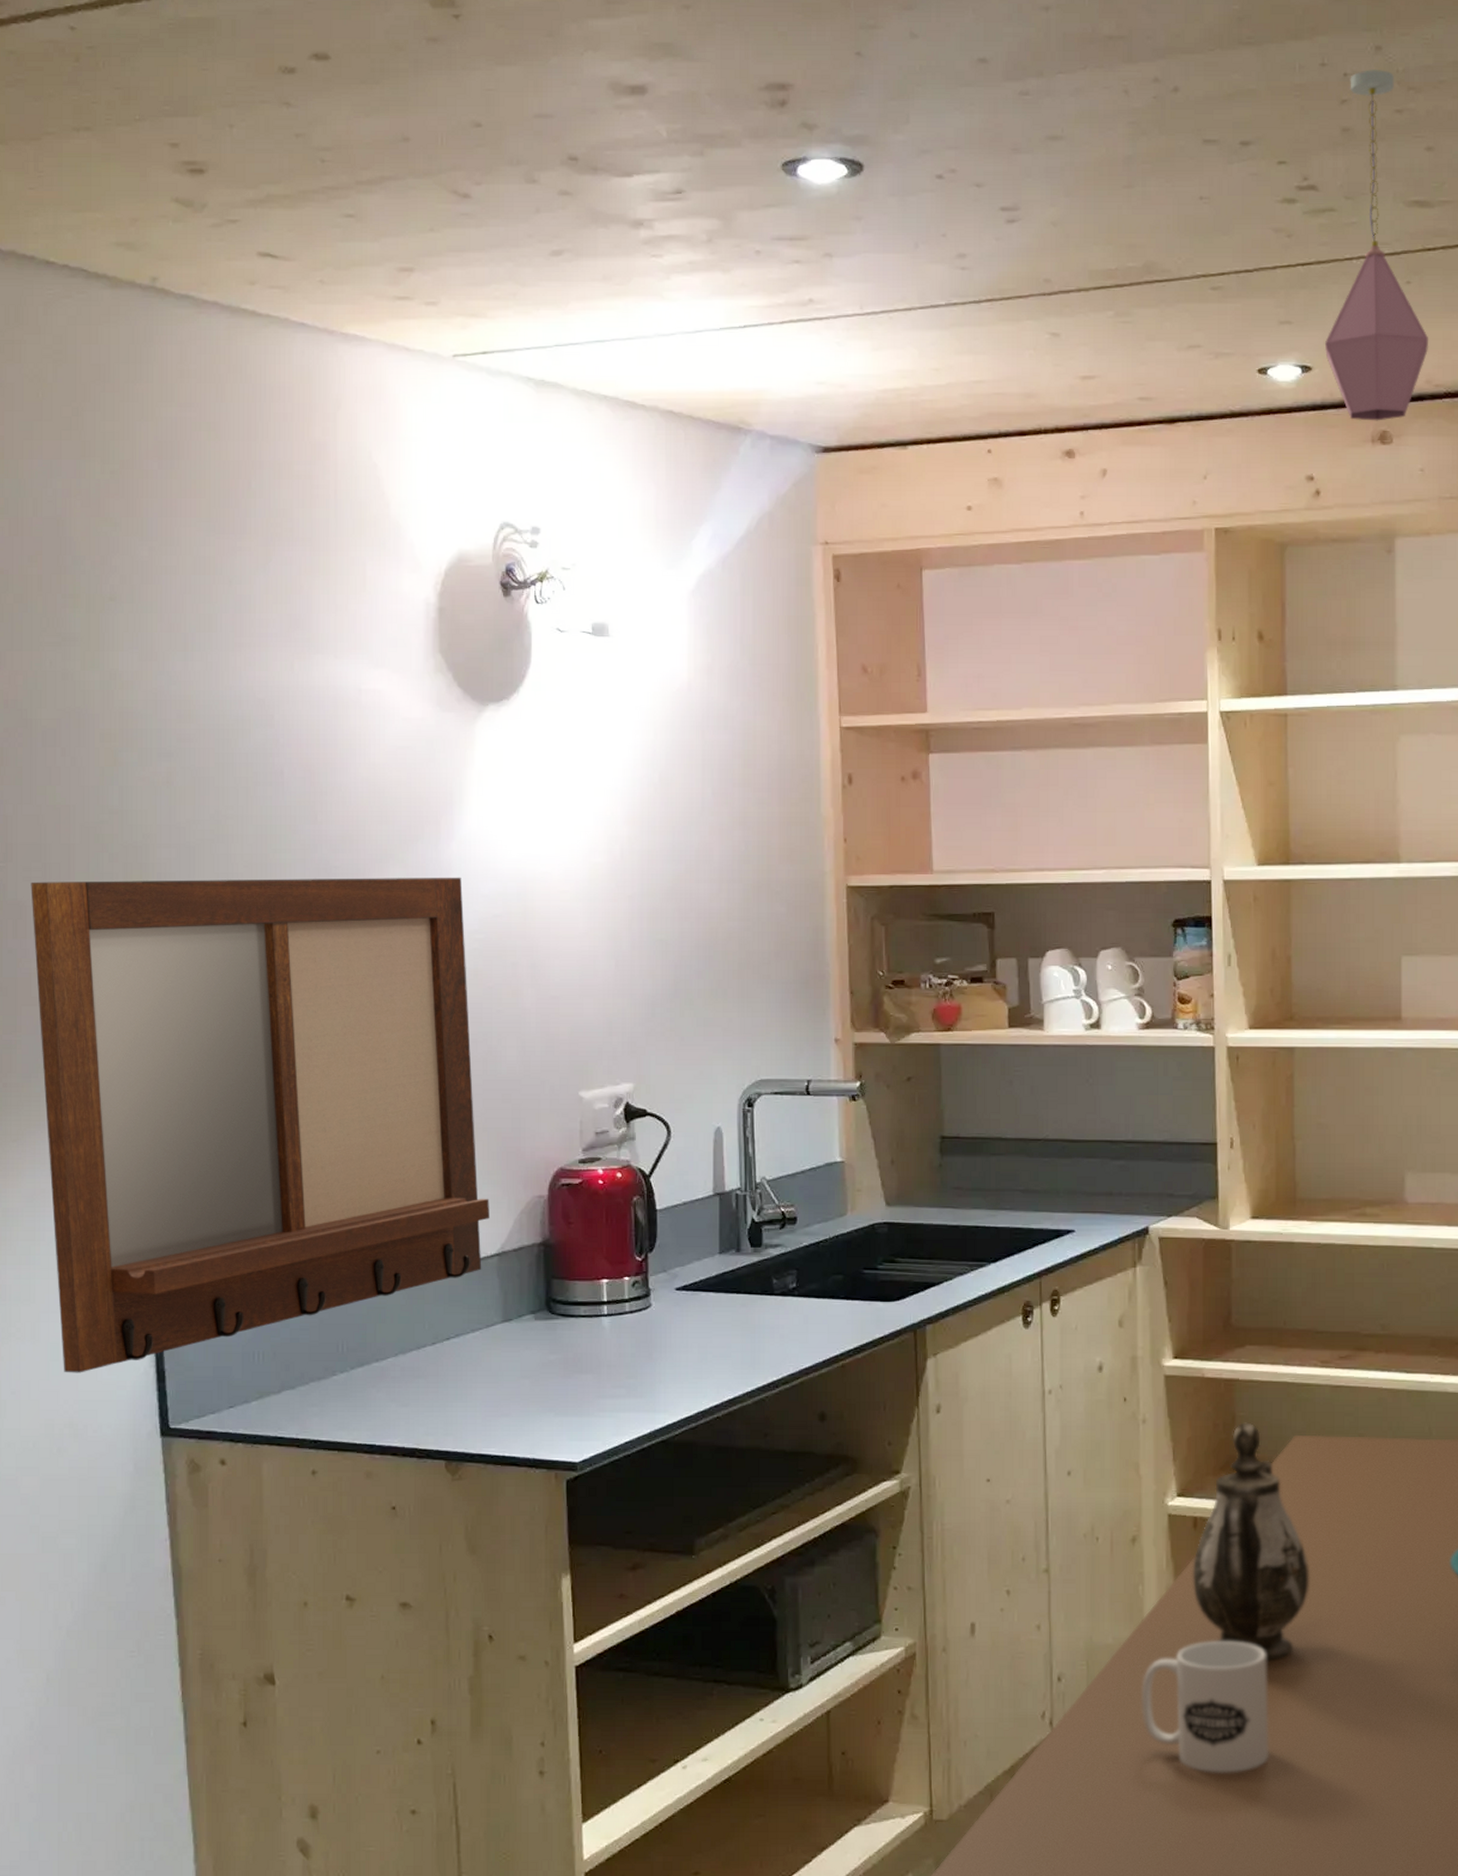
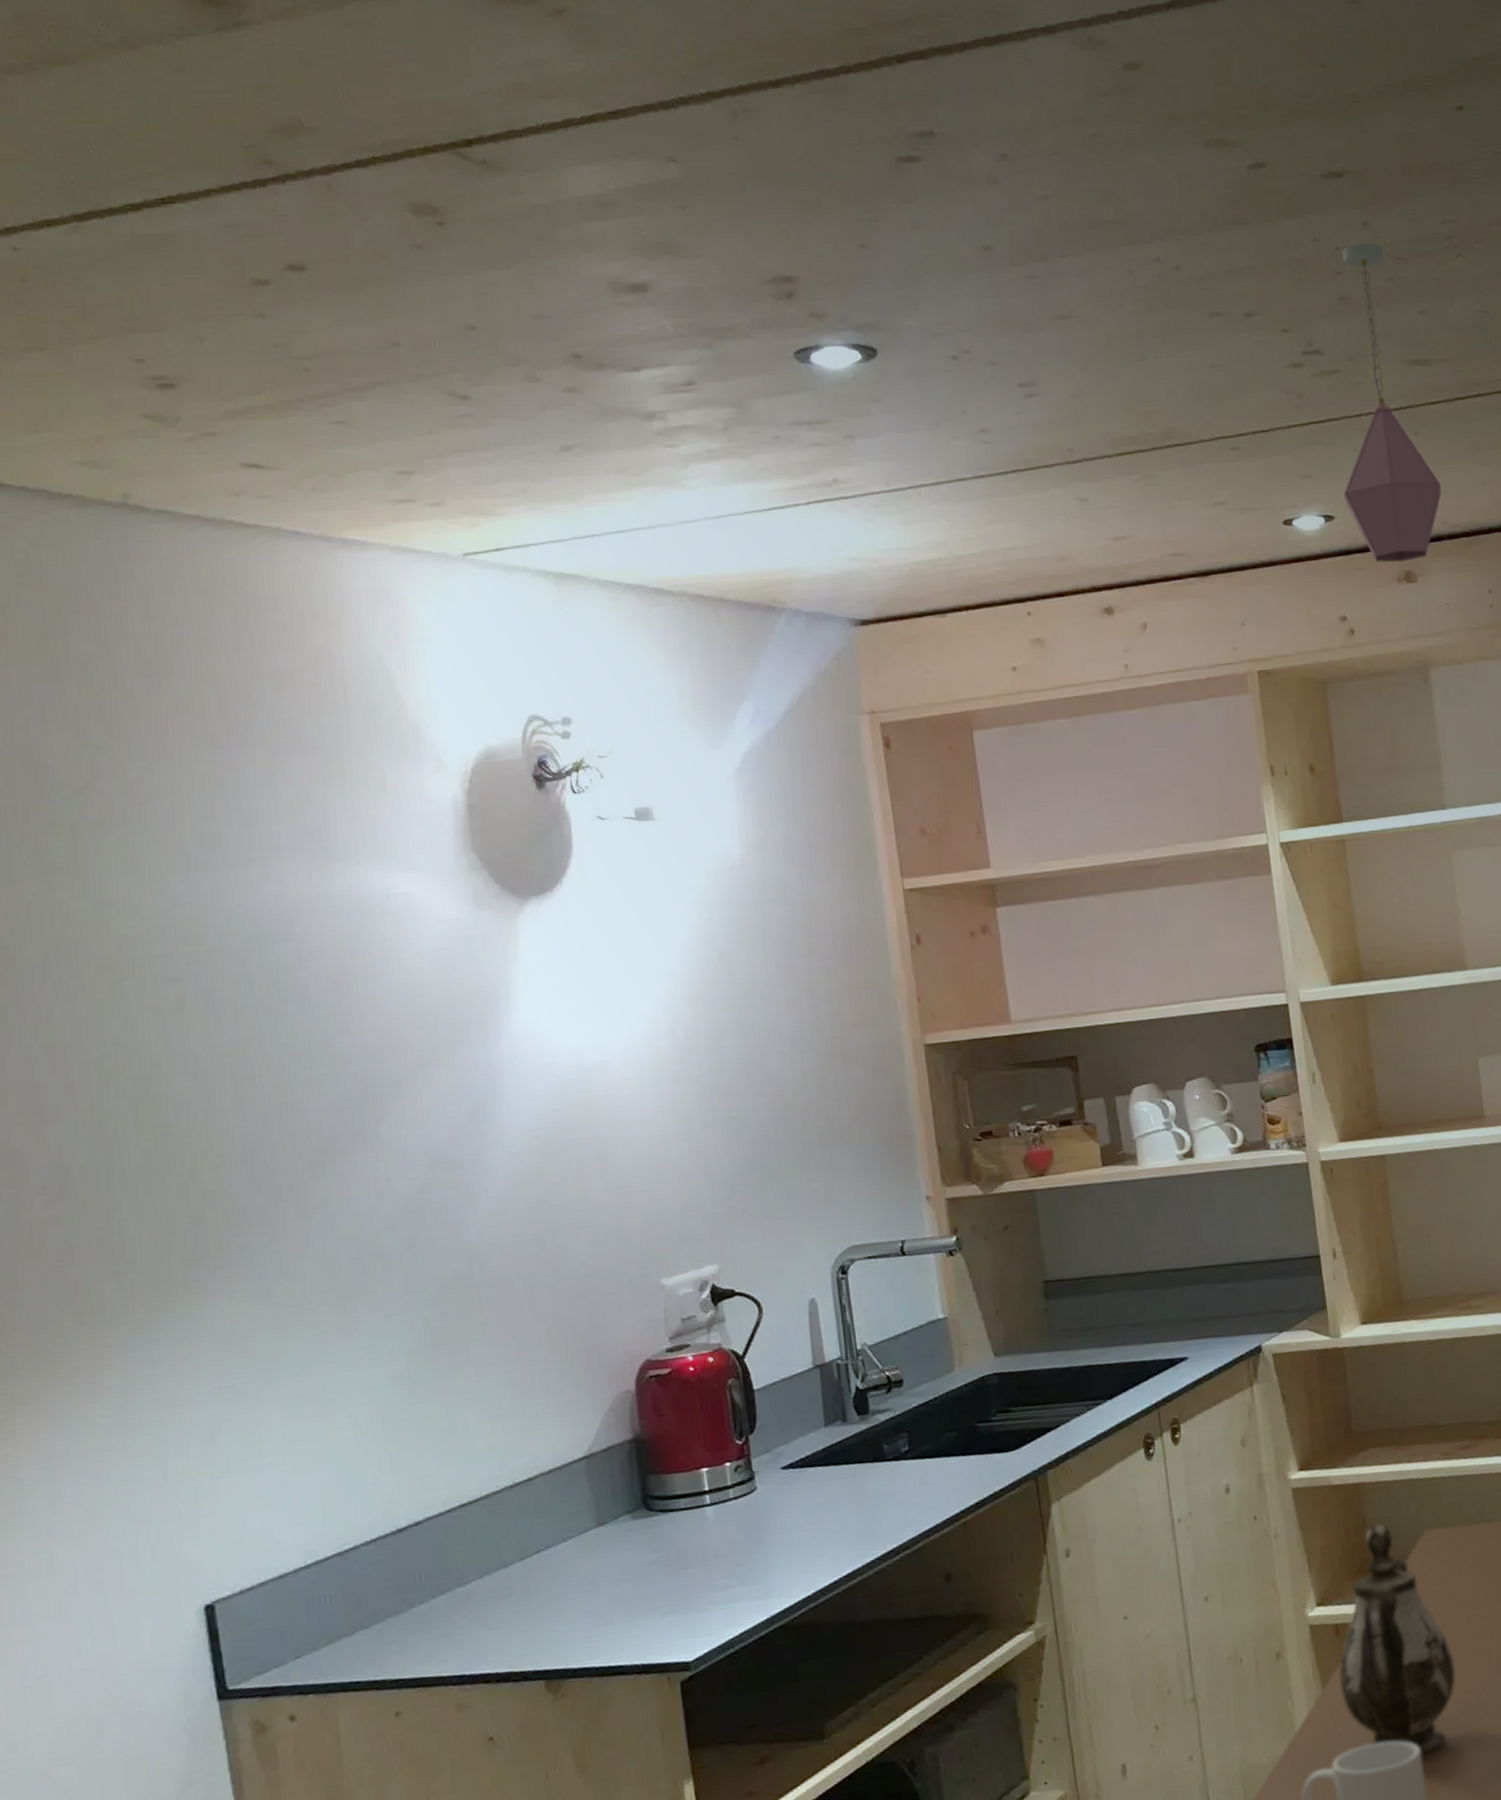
writing board: present [30,877,489,1373] -> none [25,1075,573,1647]

